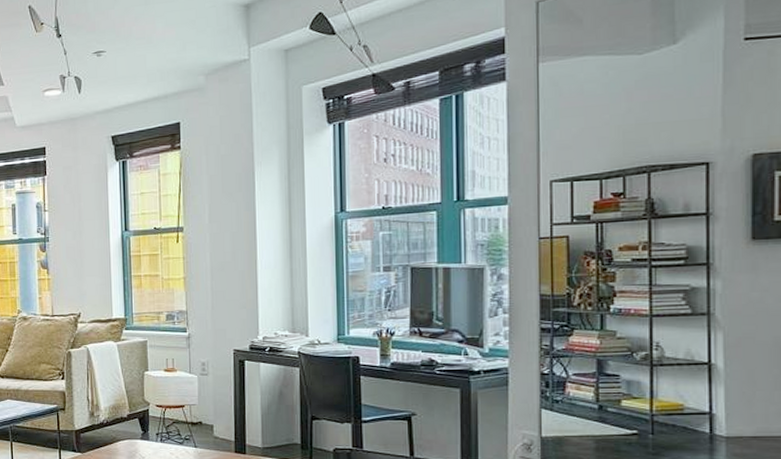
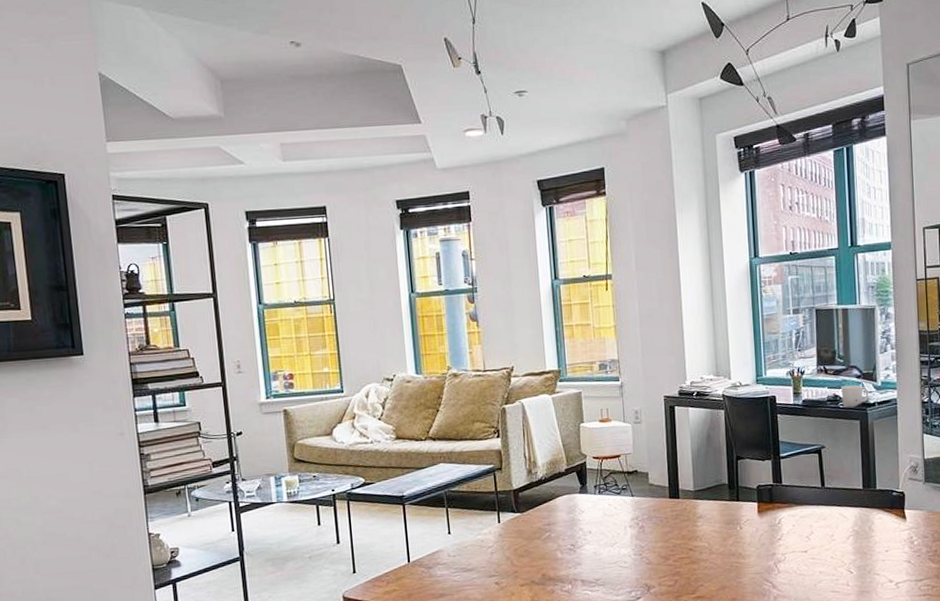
mug: none [439,349,472,375] -> present [841,385,869,408]

